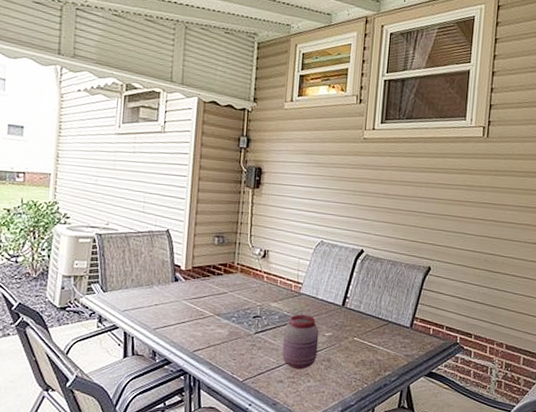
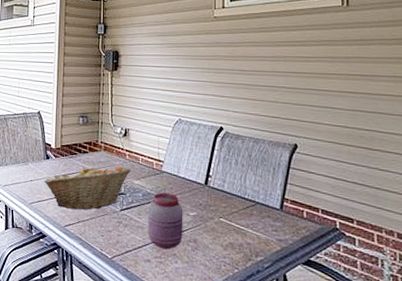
fruit basket: none [171,288,269,334] -> present [44,165,131,210]

